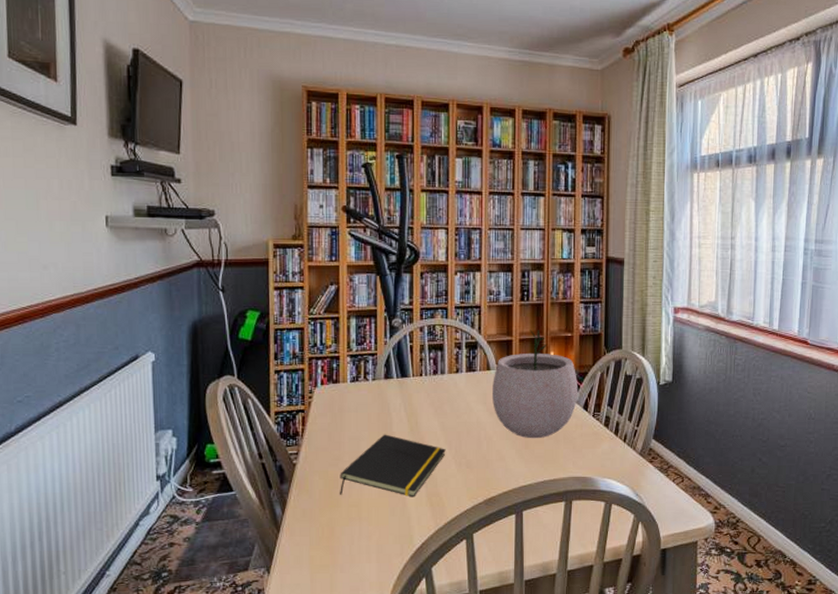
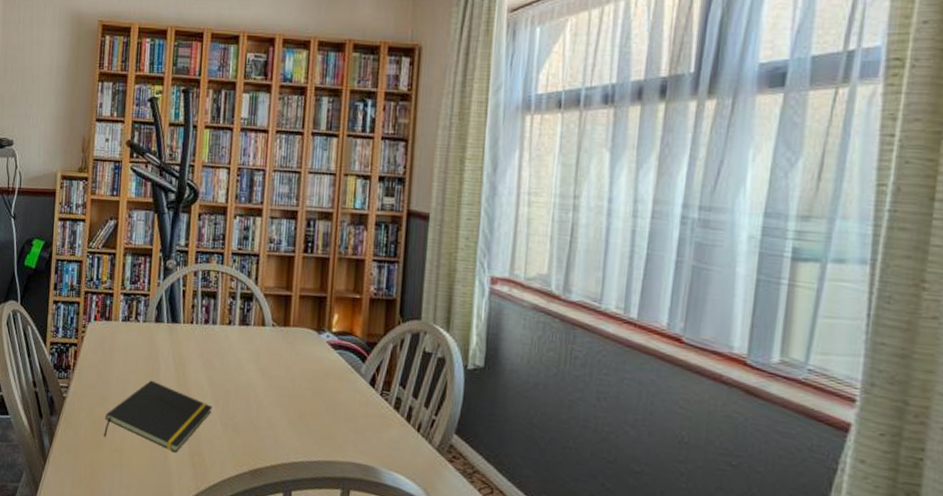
plant pot: present [492,330,579,439] -> none [265,286,365,412]

